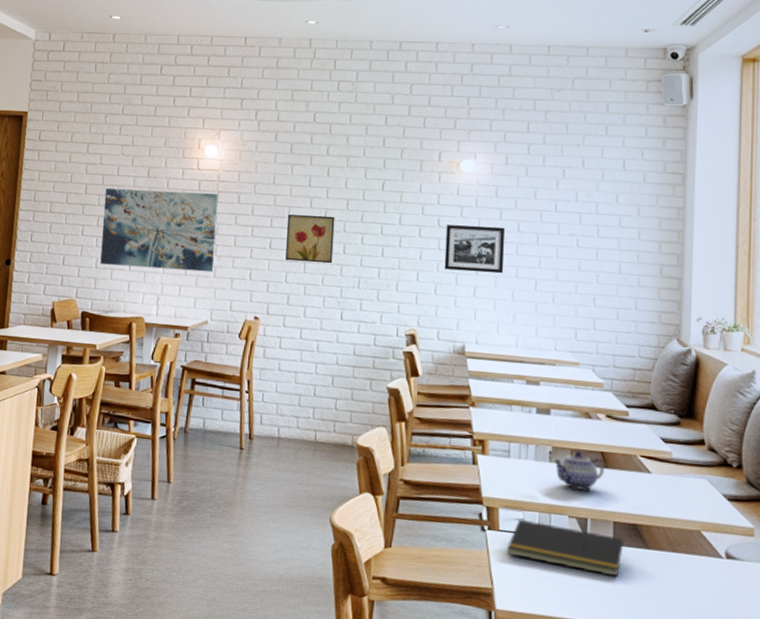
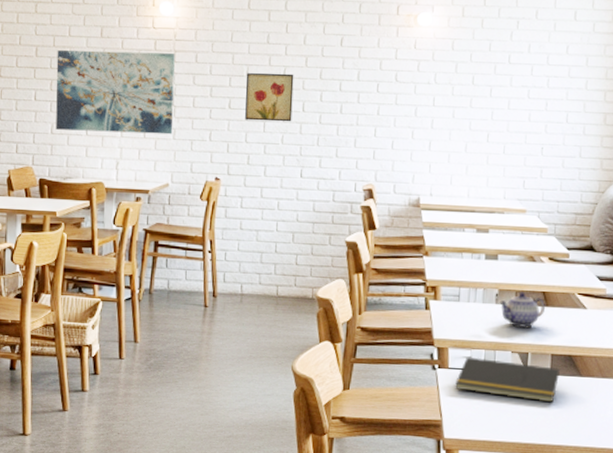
picture frame: present [444,225,506,274] -> none [401,79,461,127]

